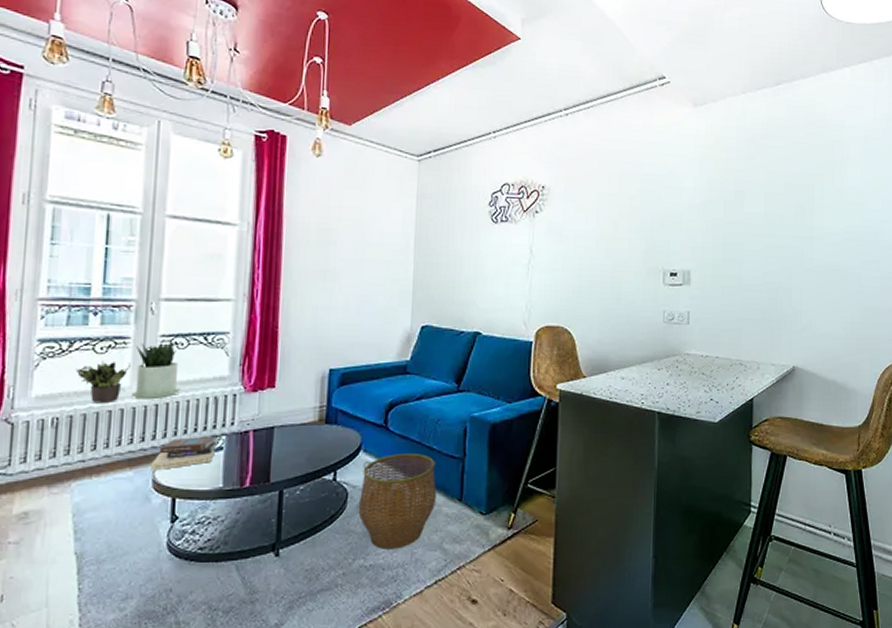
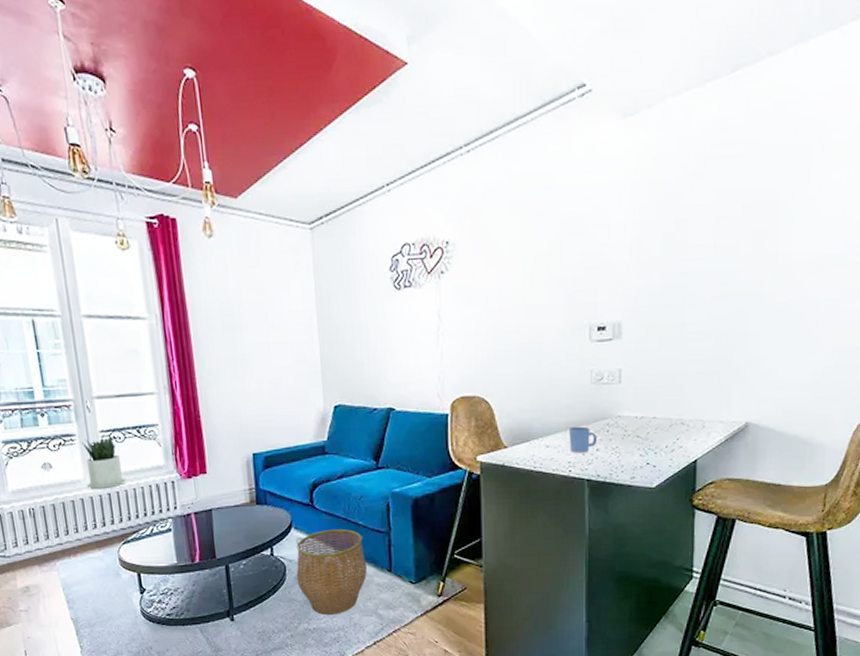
potted plant: present [75,360,131,404] -> none [37,457,81,495]
books: present [151,436,217,471] -> none [115,519,166,551]
mug: none [642,361,668,387] -> present [569,426,598,454]

